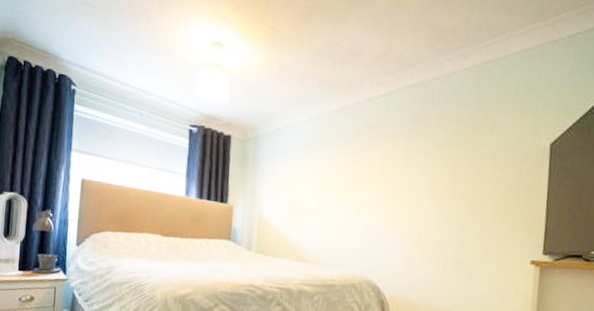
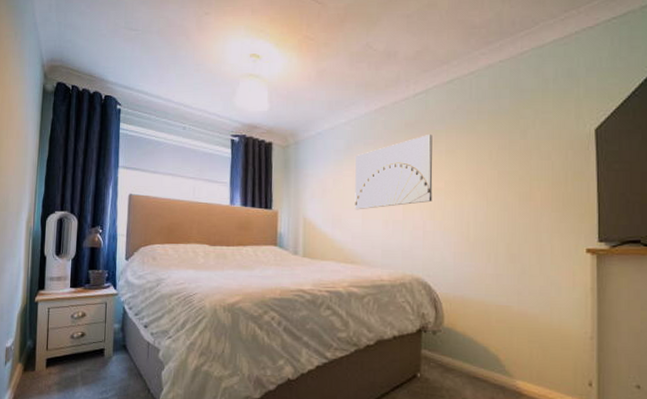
wall art: none [310,138,392,210] -> present [354,135,433,210]

